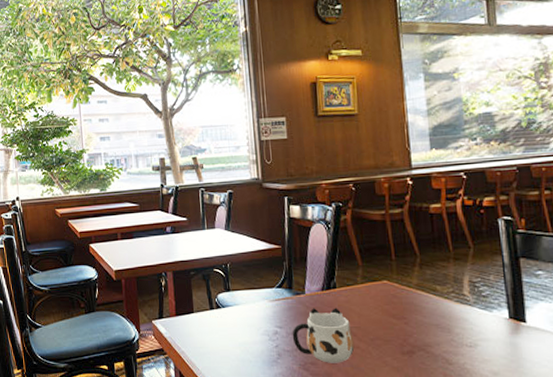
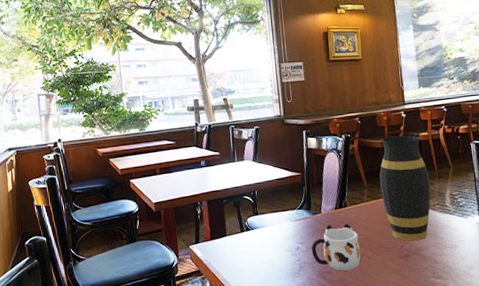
vase: none [377,206,444,335] -> present [379,135,431,242]

